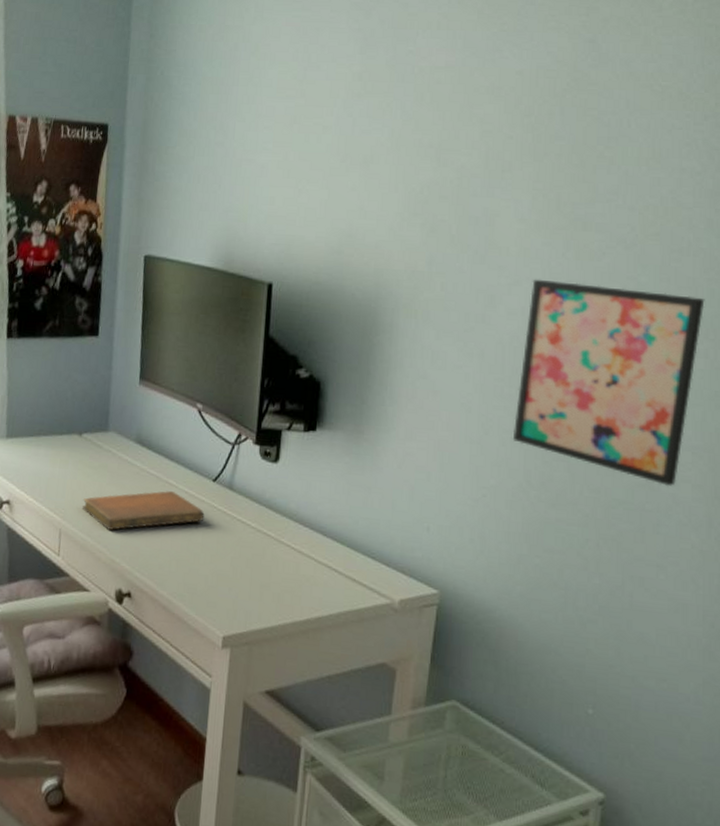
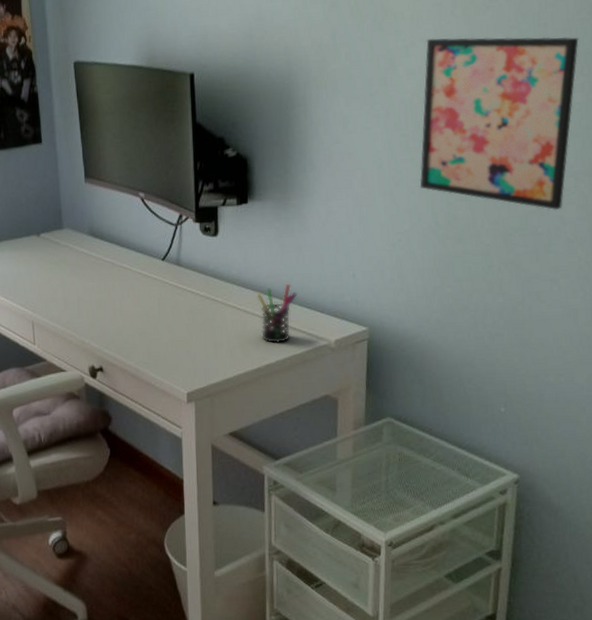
notebook: present [81,491,205,531] -> none [49,274,159,316]
pen holder: none [314,528,362,595] -> present [256,284,298,344]

